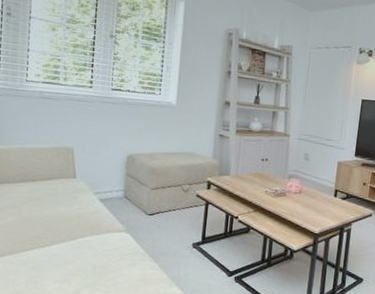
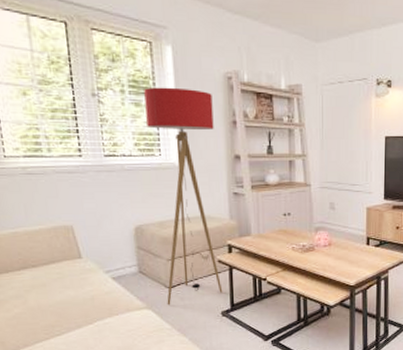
floor lamp: none [144,35,213,231] -> present [144,87,223,306]

